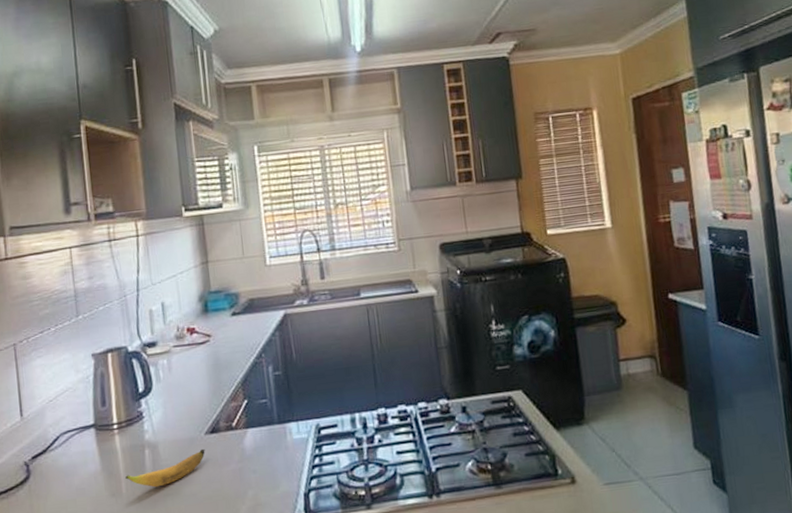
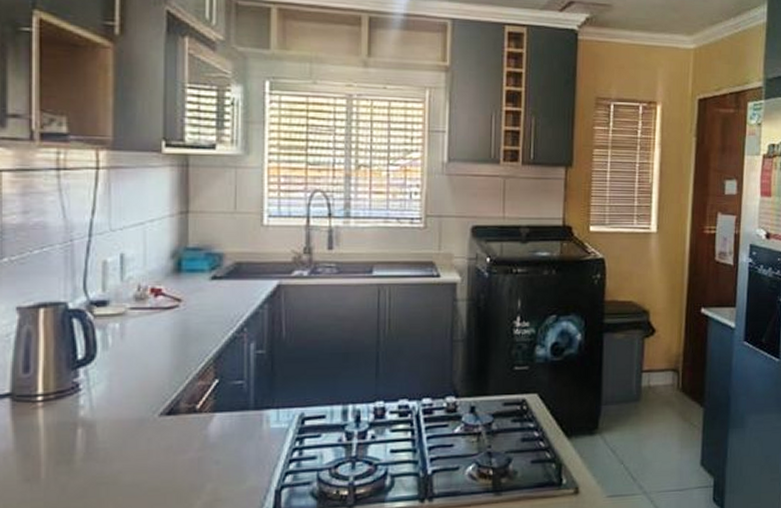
banana: present [125,448,205,488] -> none [47,432,157,474]

